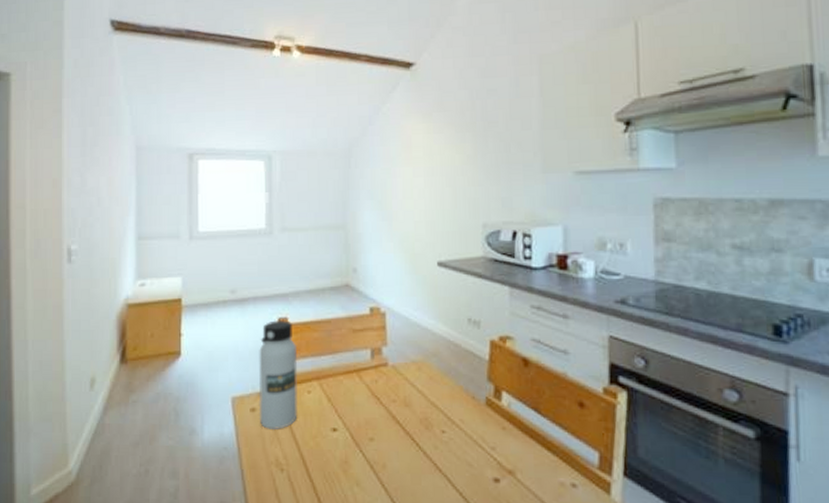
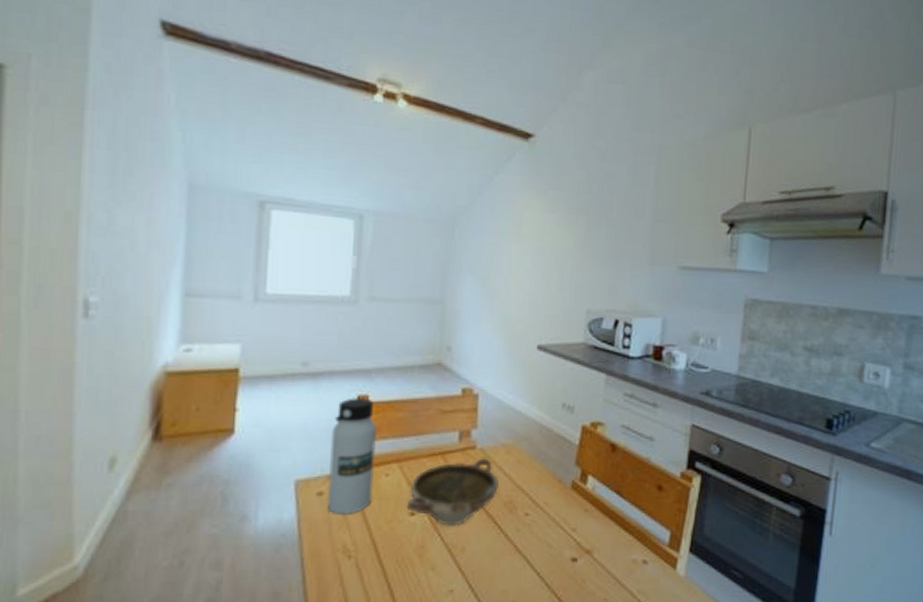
bowl: none [328,374,414,442] -> present [406,457,500,526]

